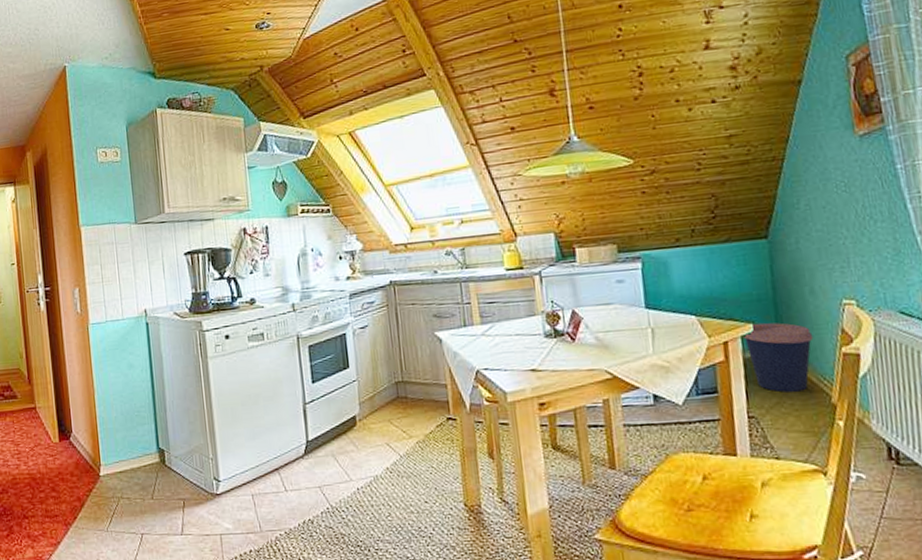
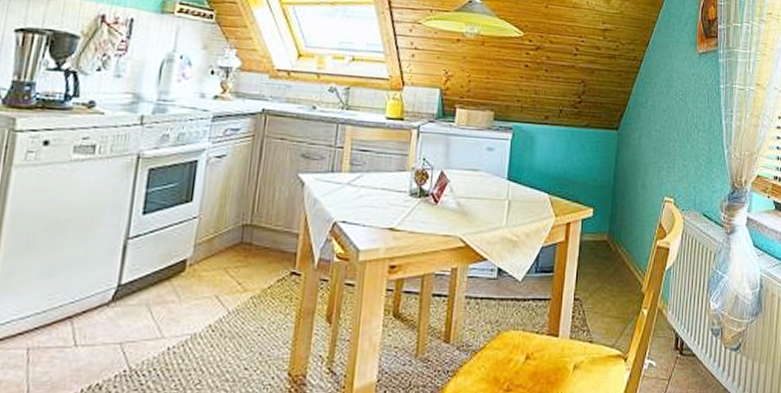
coffee cup: present [742,322,814,393] -> none [583,208,638,278]

